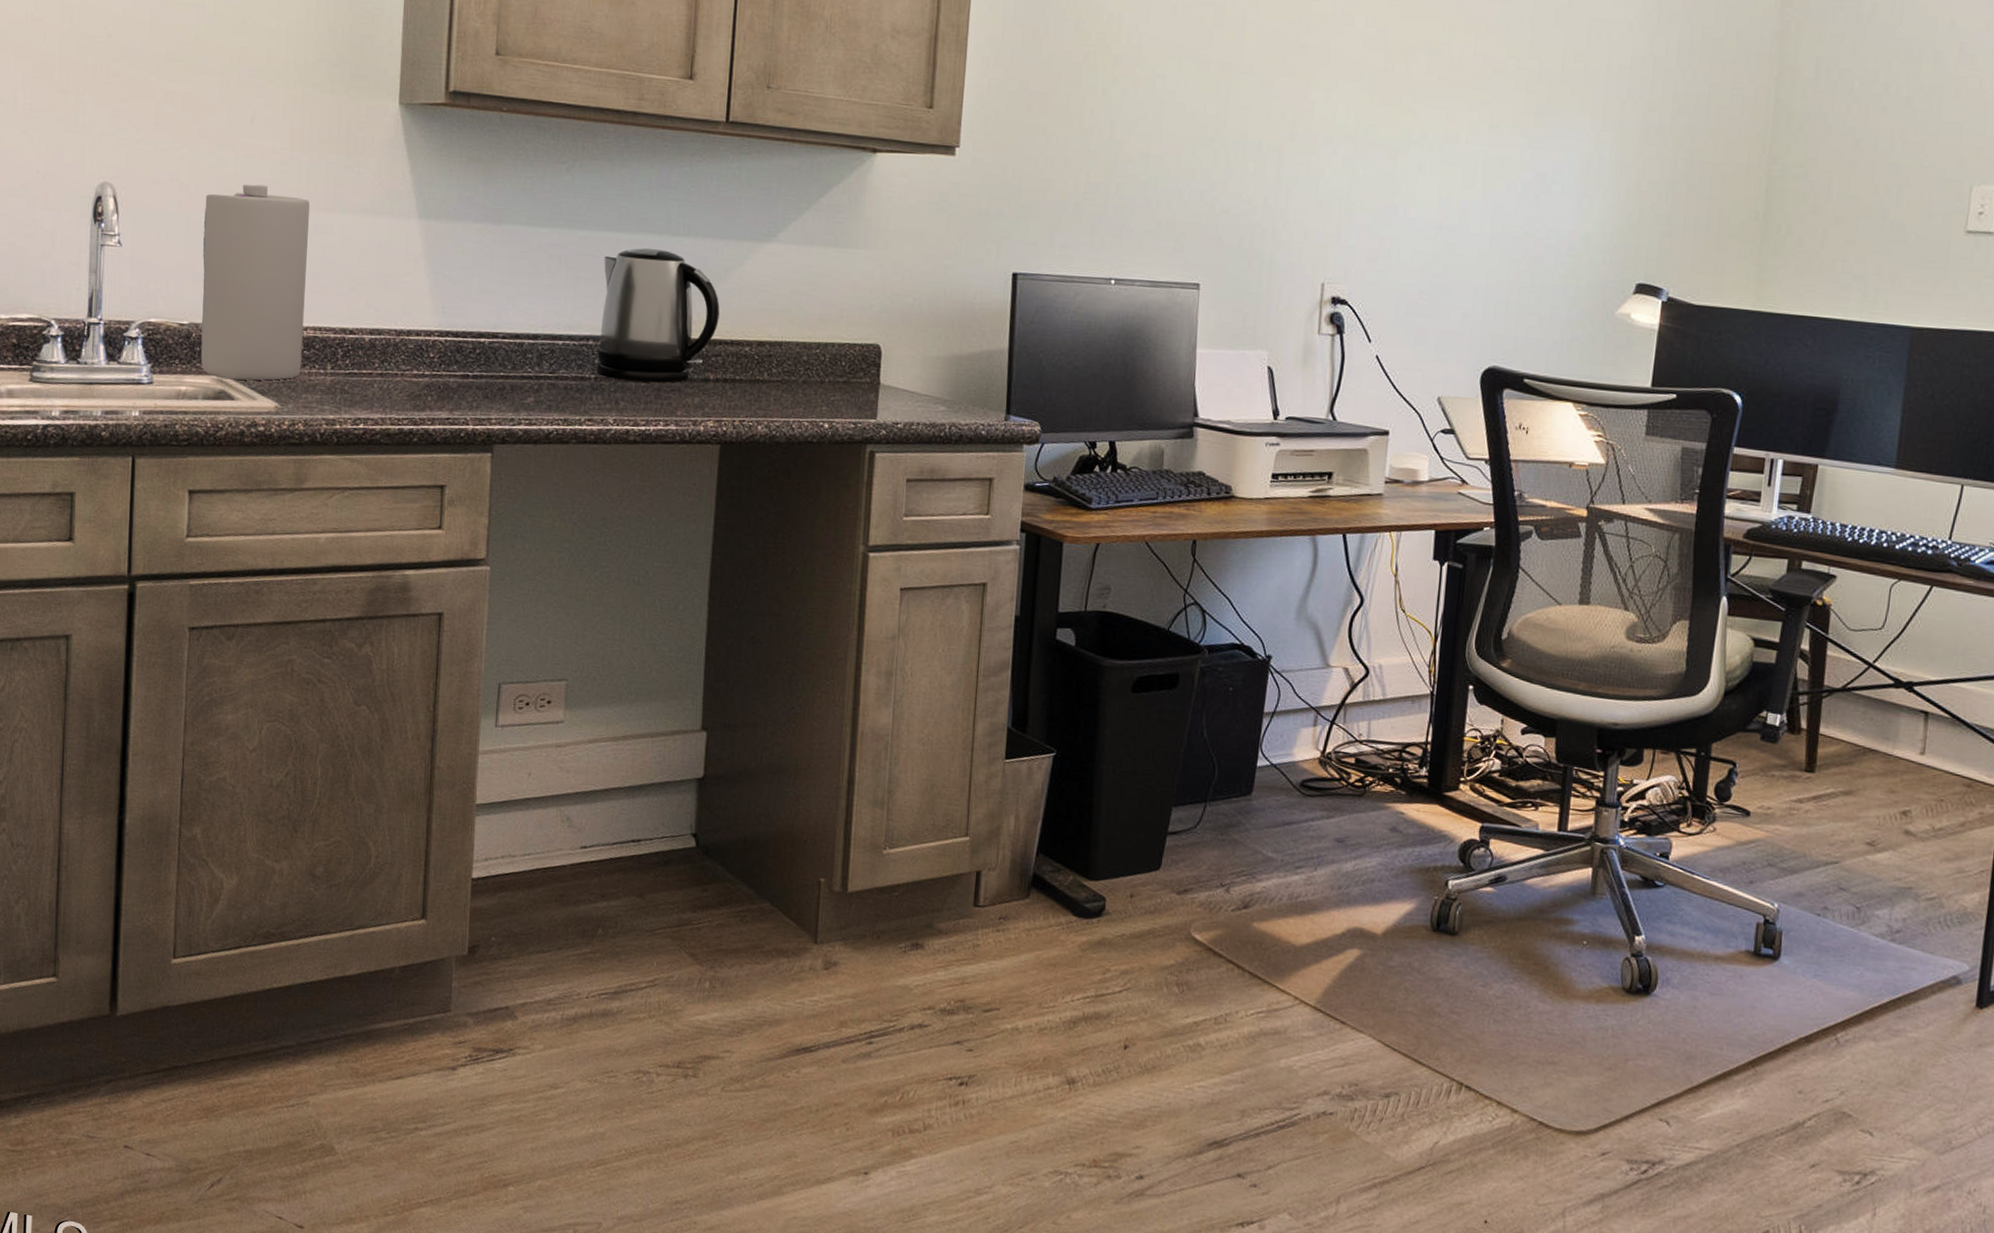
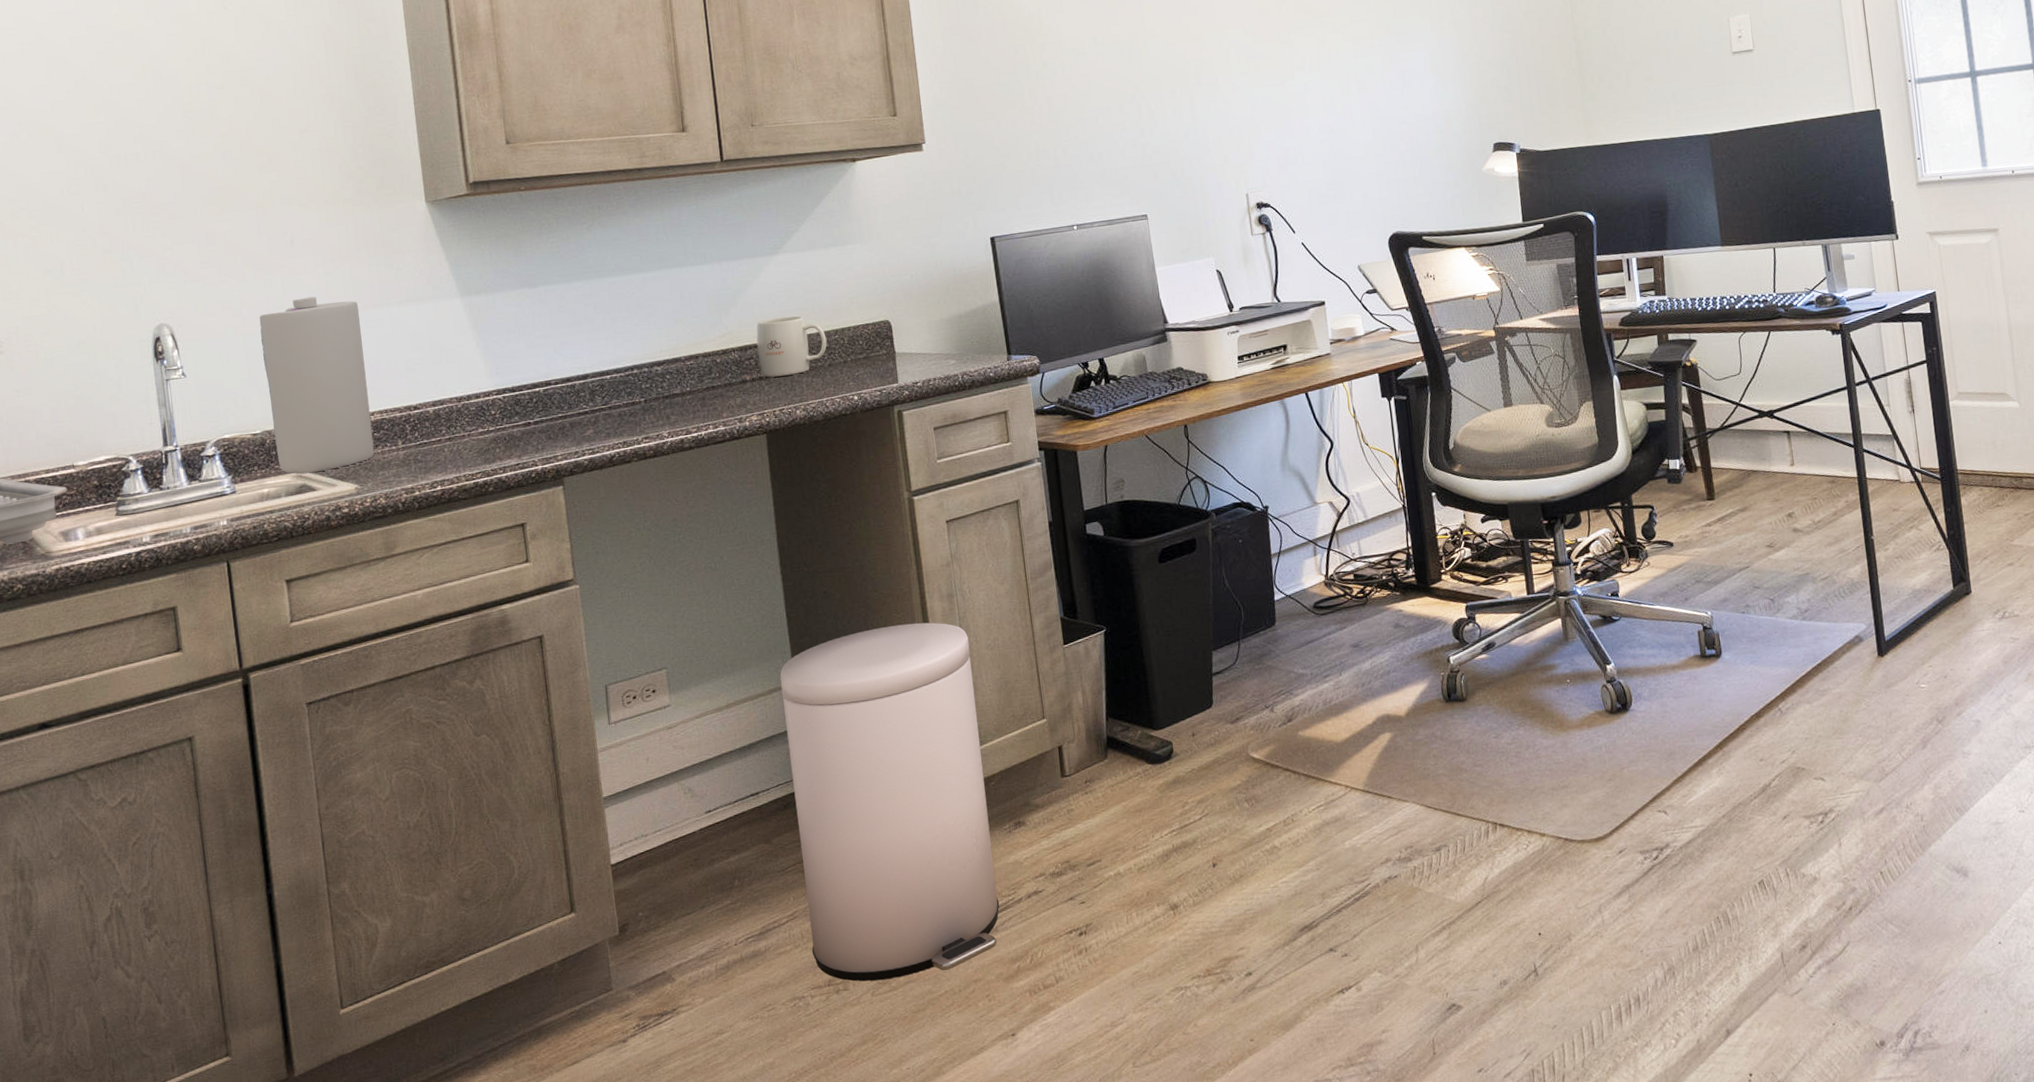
kettle: present [596,248,720,384] -> none [634,279,746,398]
pedal bin: none [666,690,900,1085] -> present [779,622,1000,982]
mug: none [726,314,806,385] -> present [756,316,827,378]

